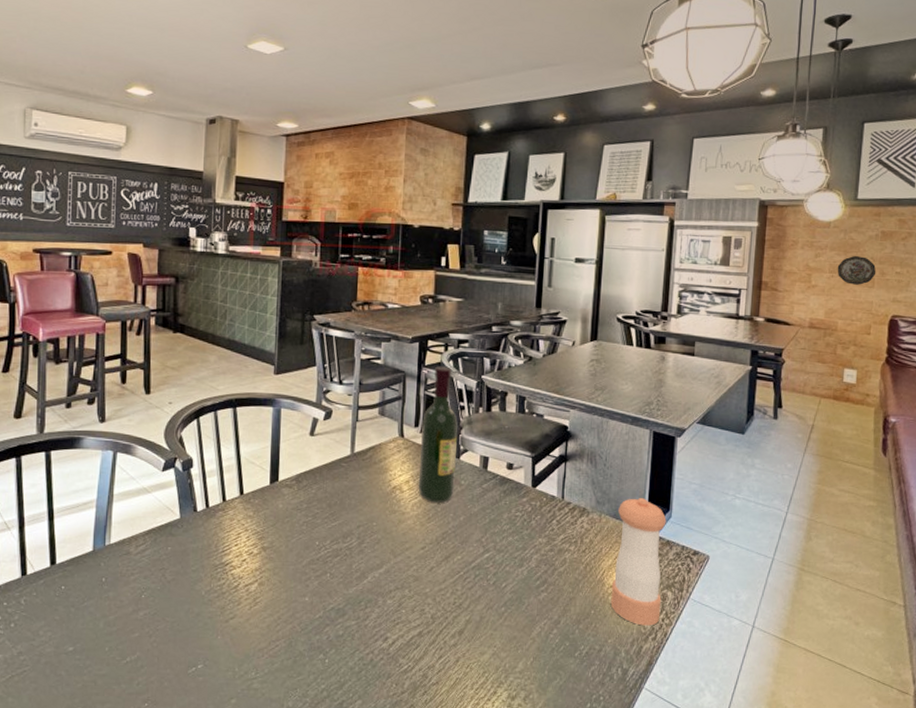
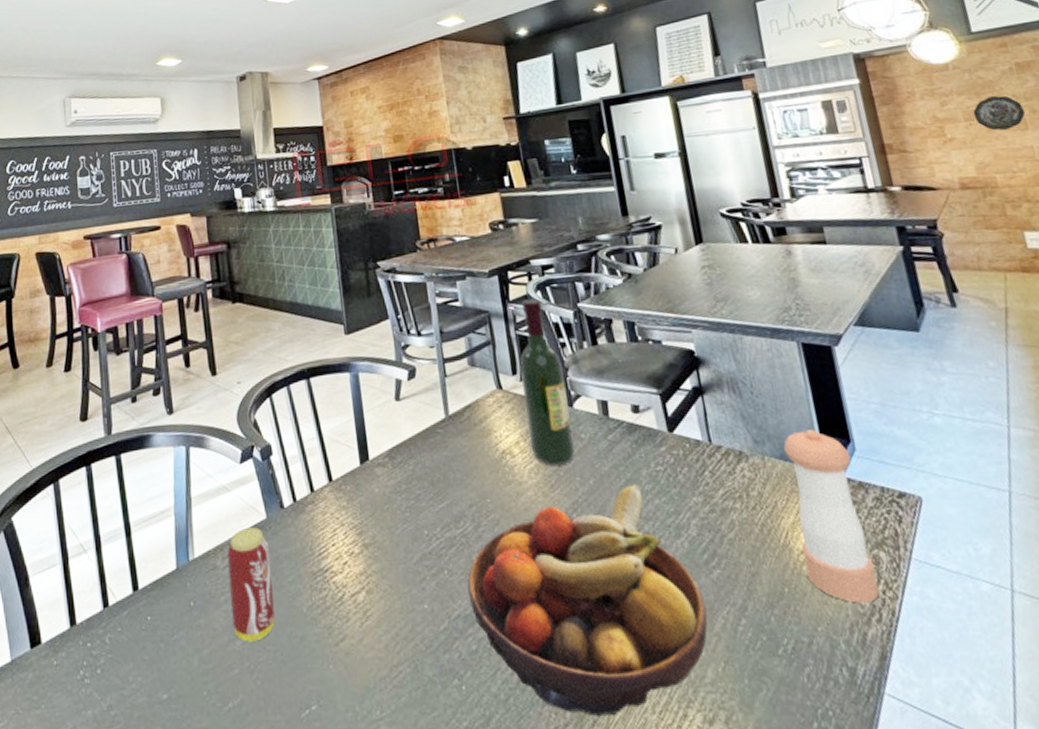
beverage can: none [138,524,178,614] -> present [227,527,275,642]
fruit bowl: none [344,524,529,688] -> present [467,484,708,716]

